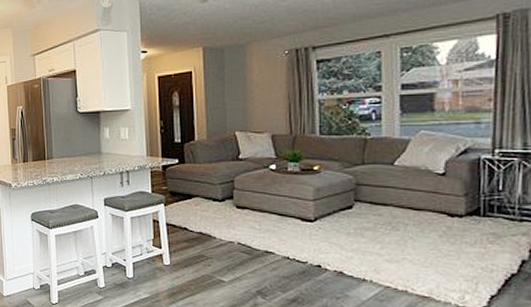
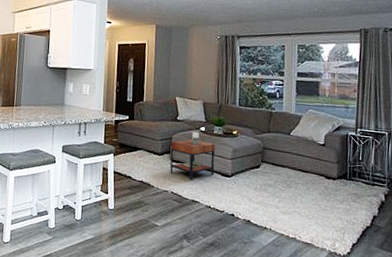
side table: none [233,170,292,229] -> present [170,131,215,181]

